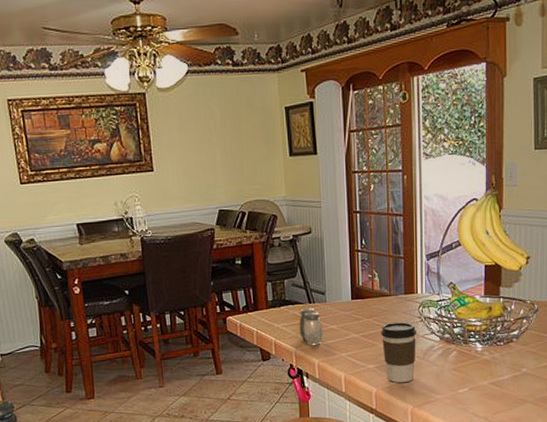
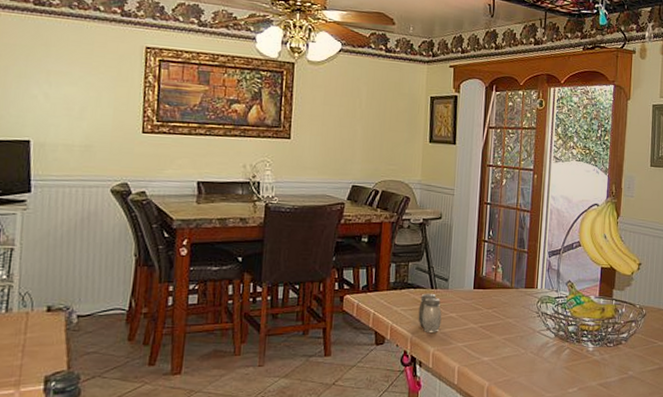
coffee cup: present [381,321,417,383] -> none [498,315,534,379]

